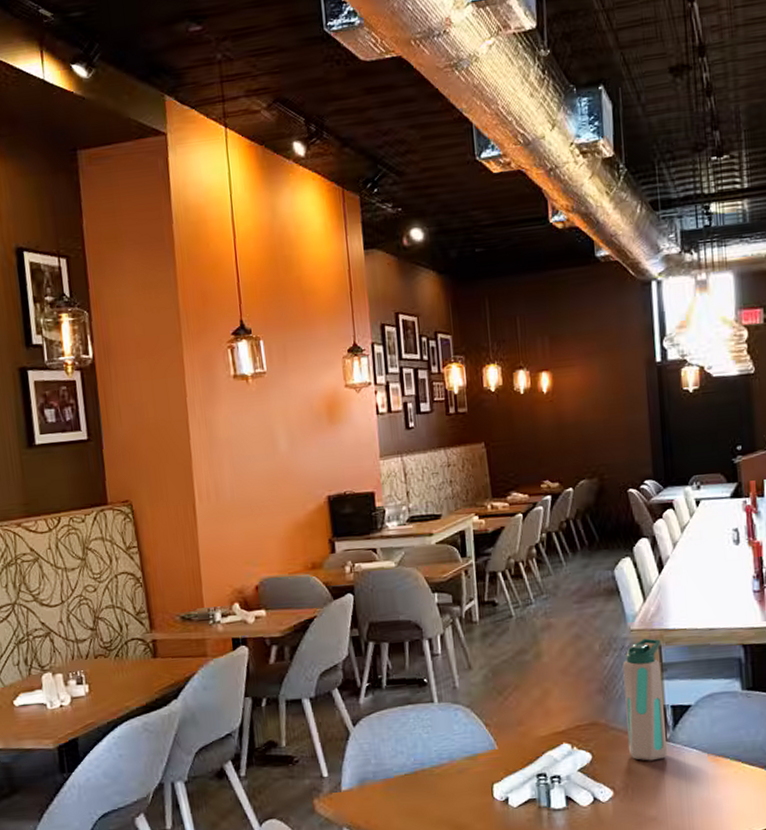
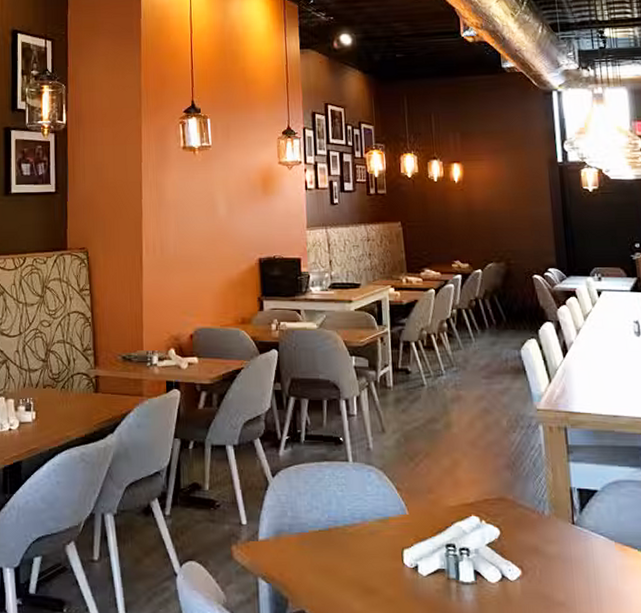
water bottle: present [622,638,668,761] -> none [529,419,576,543]

